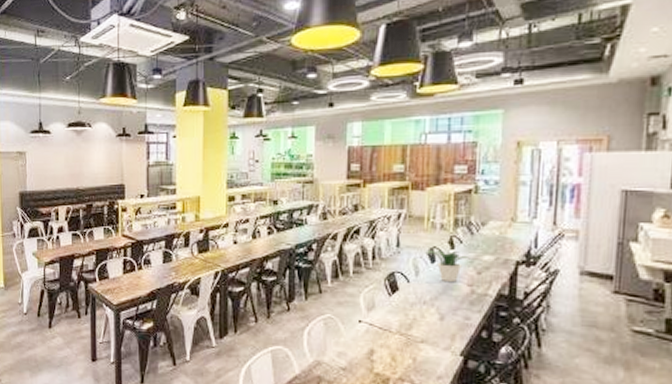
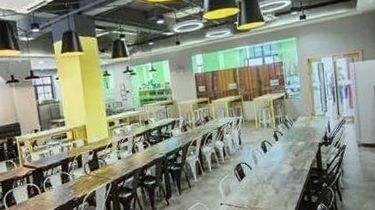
potted plant: present [424,251,470,281] -> none [258,142,289,165]

